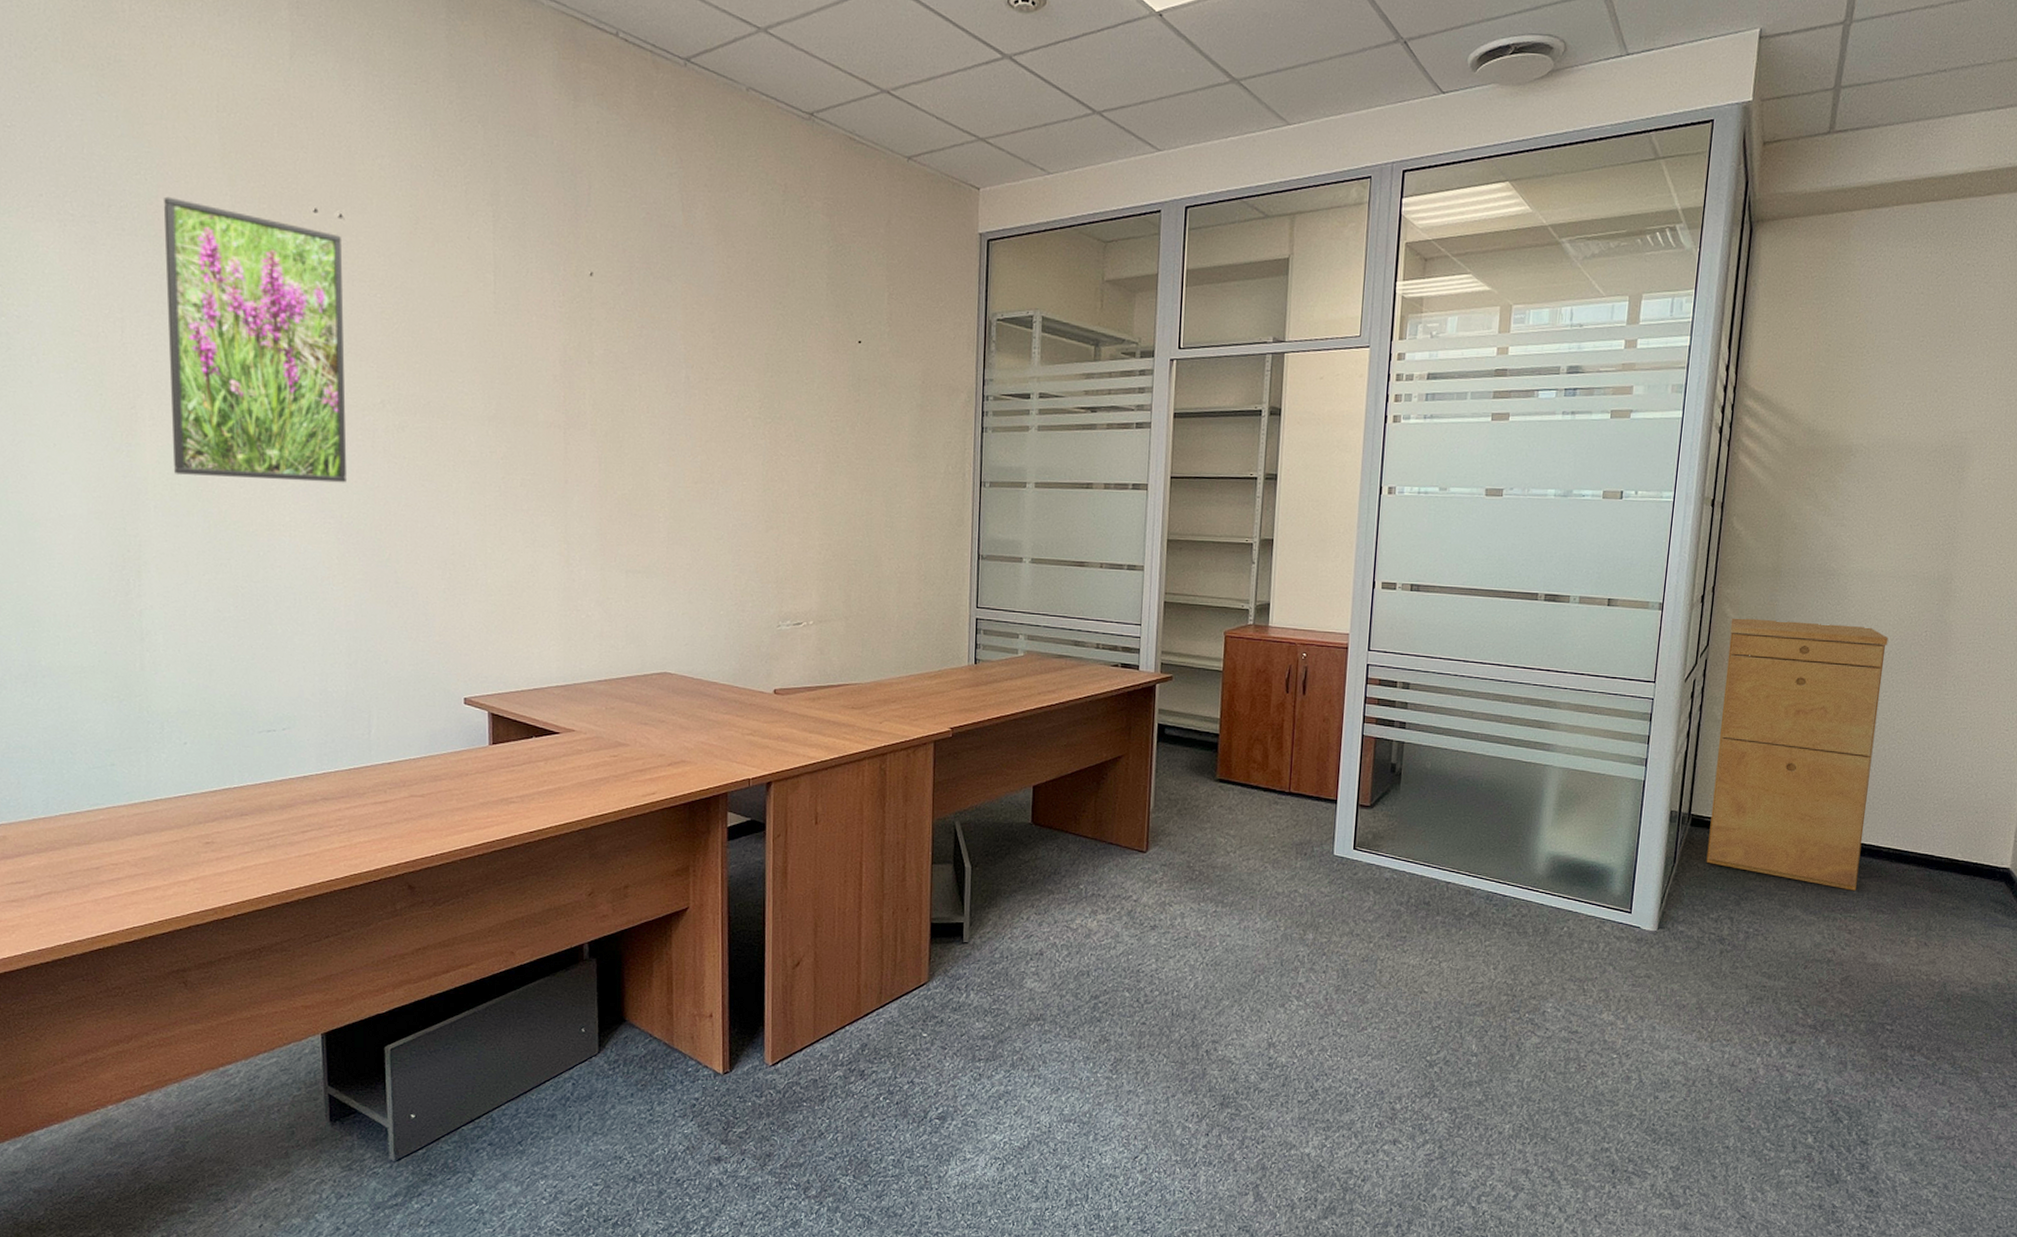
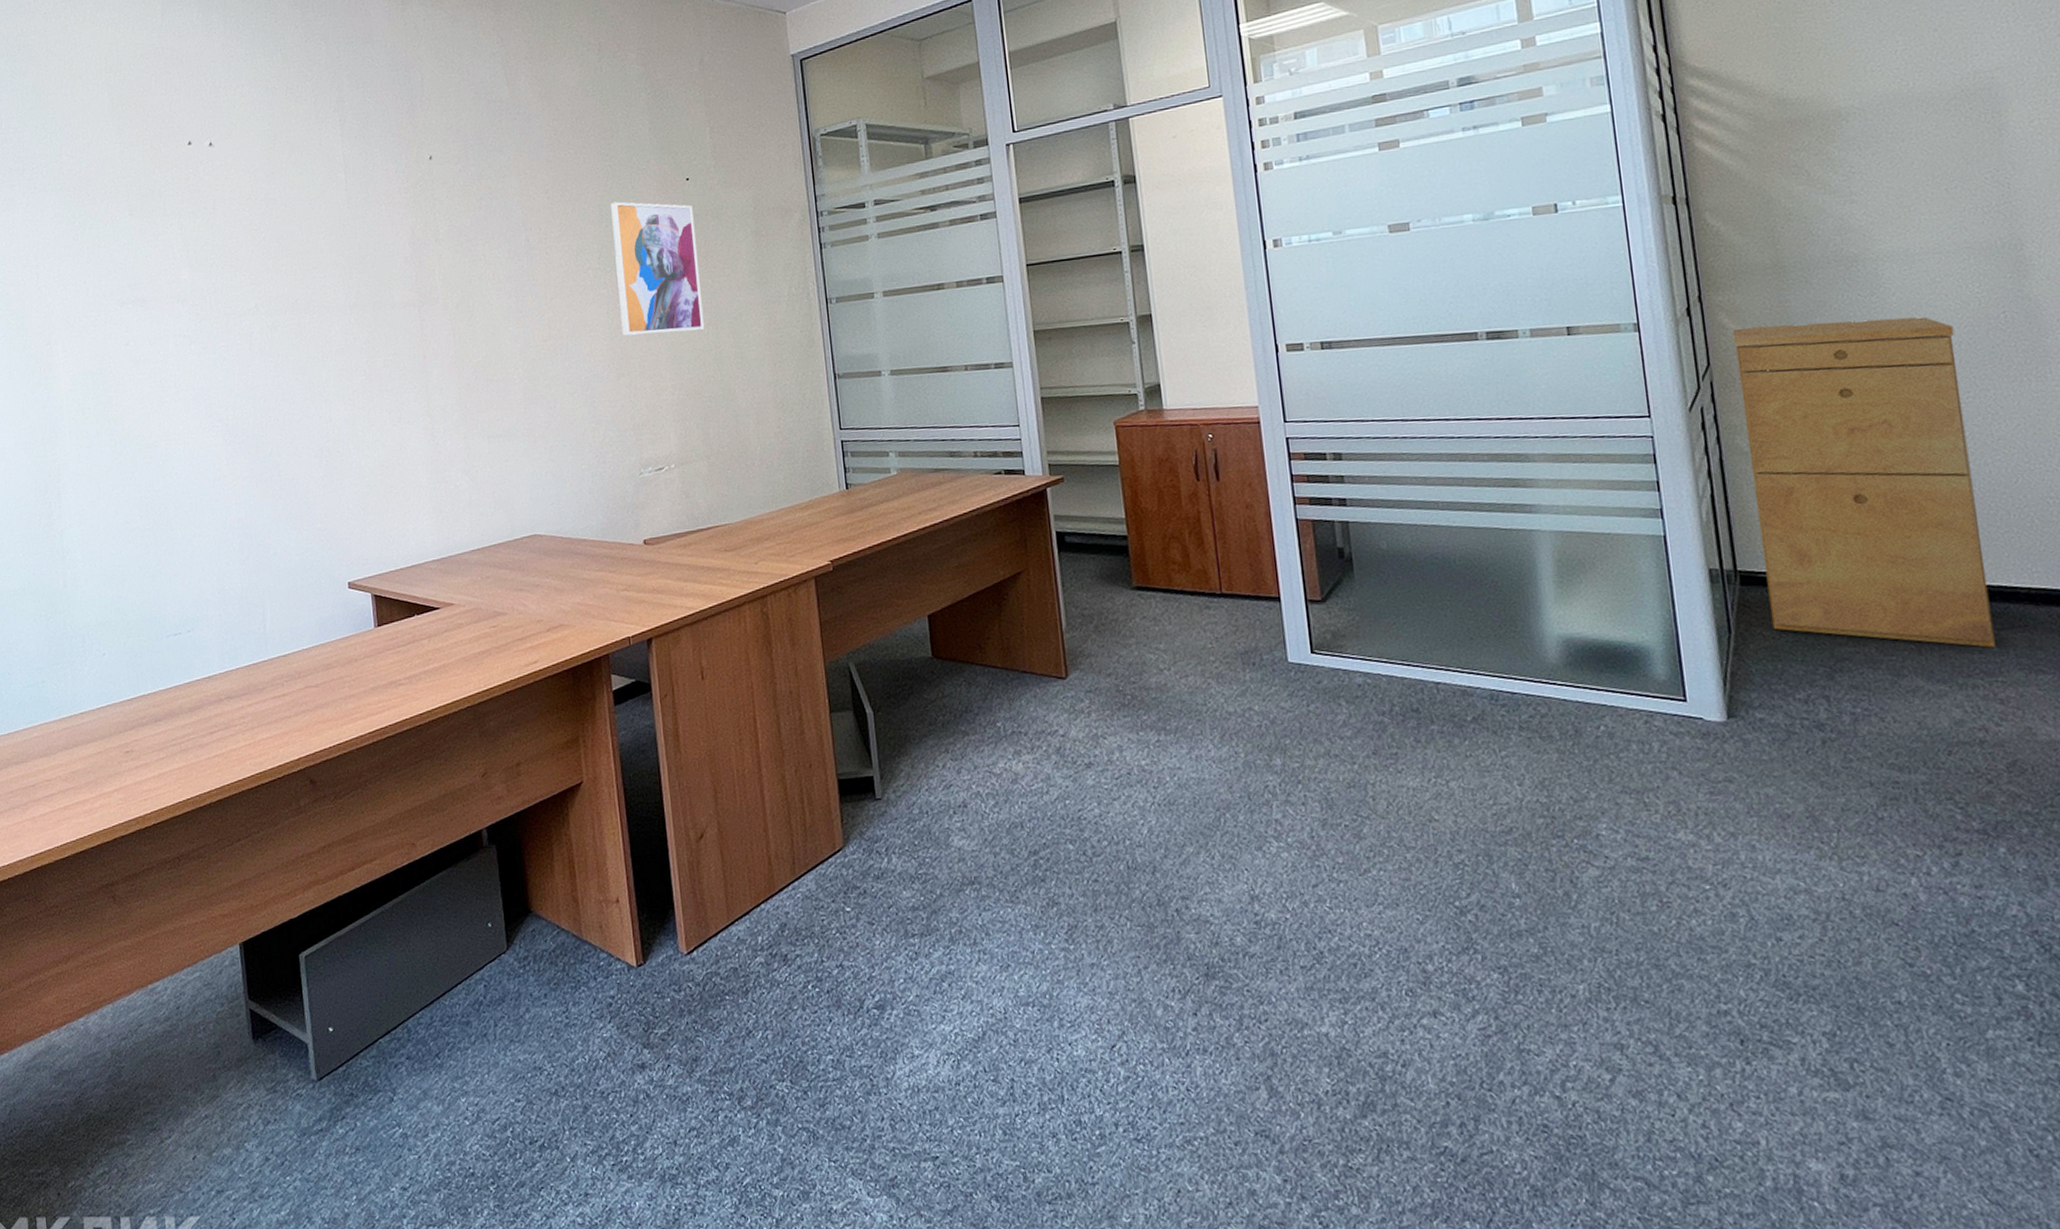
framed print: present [164,196,346,483] -> none [66,153,230,399]
wall art: none [776,353,861,494] -> present [611,201,705,336]

